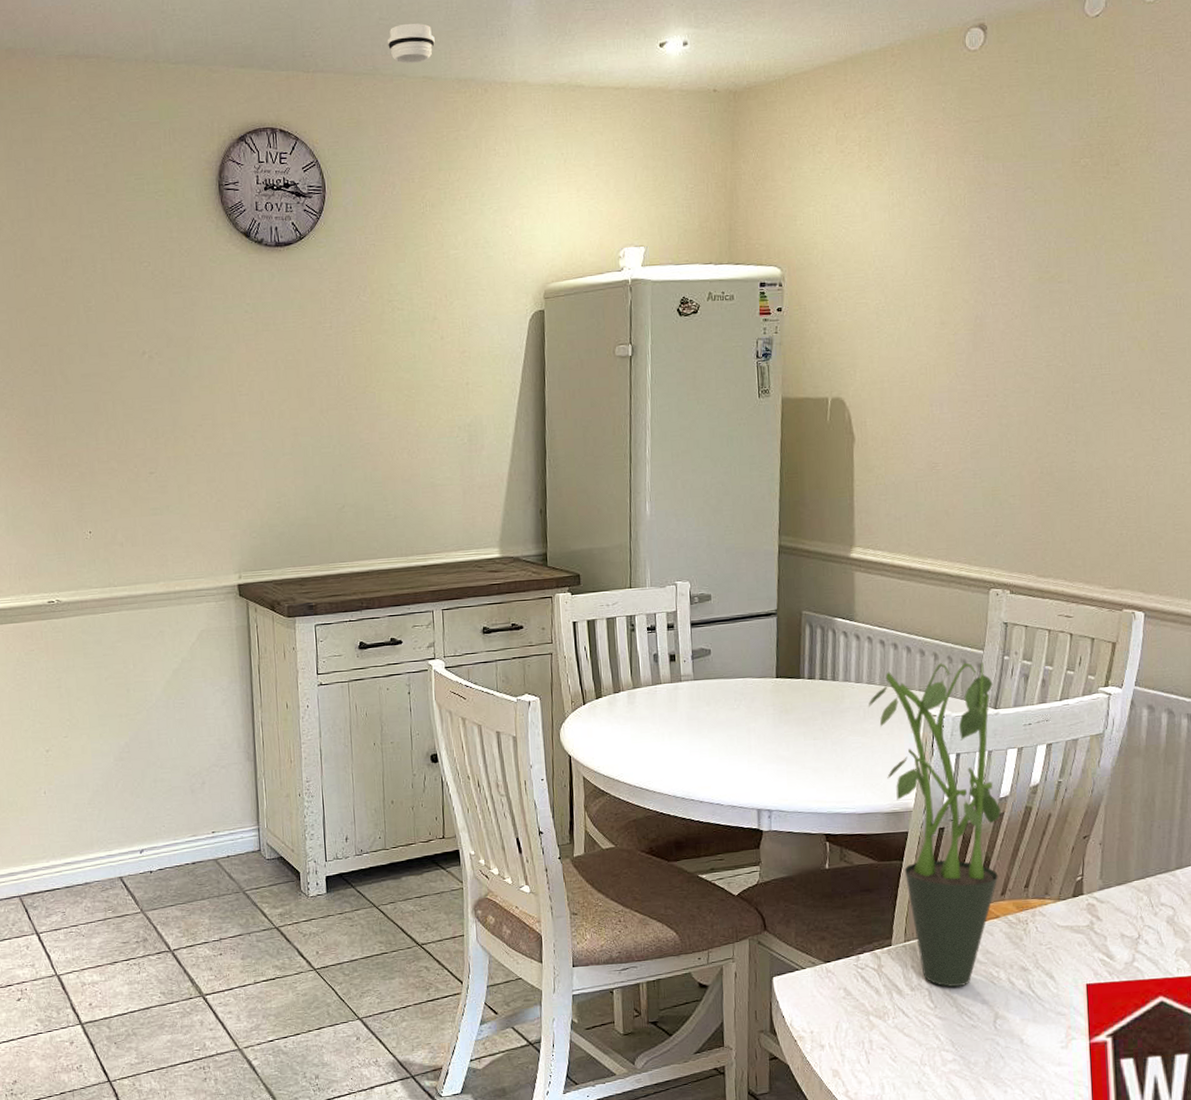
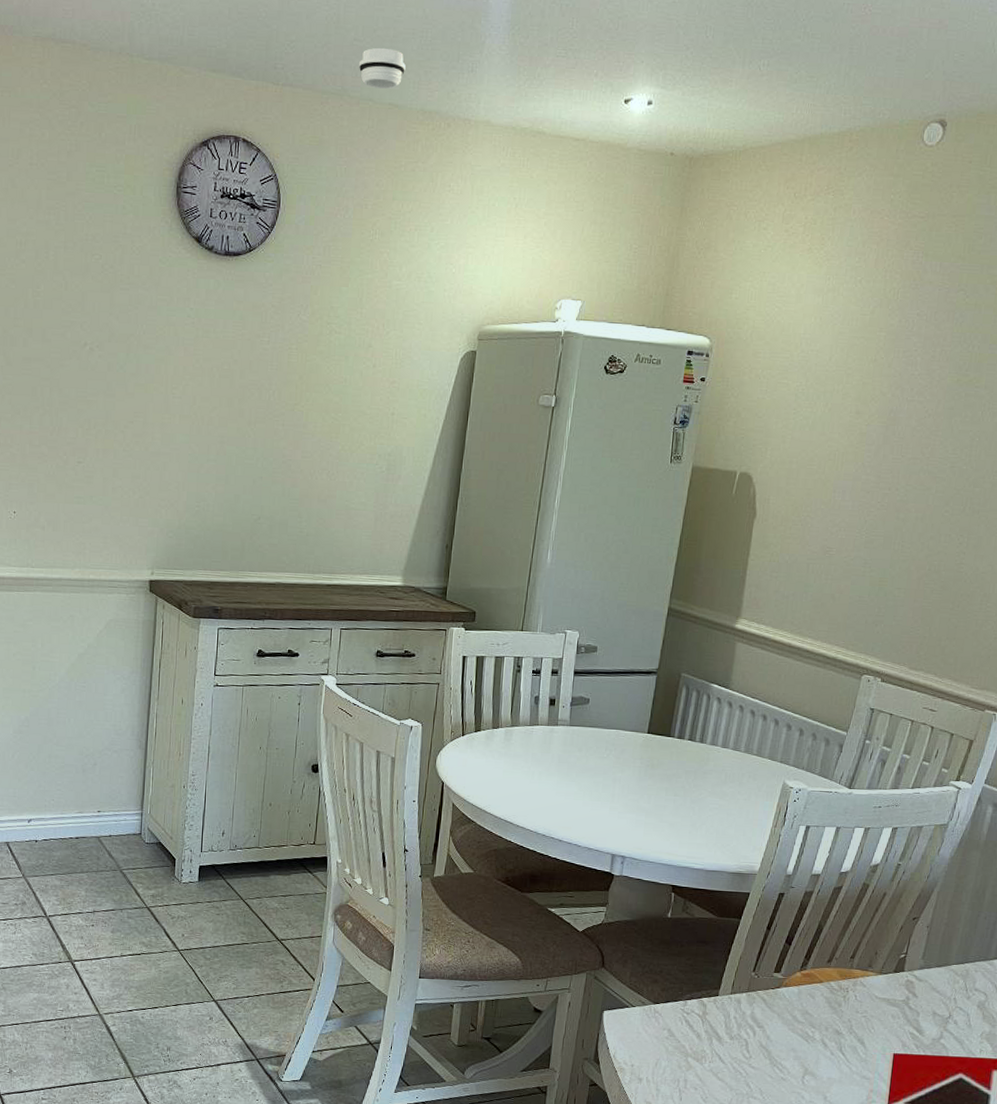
potted plant: present [869,661,1001,987] -> none [731,739,851,1042]

